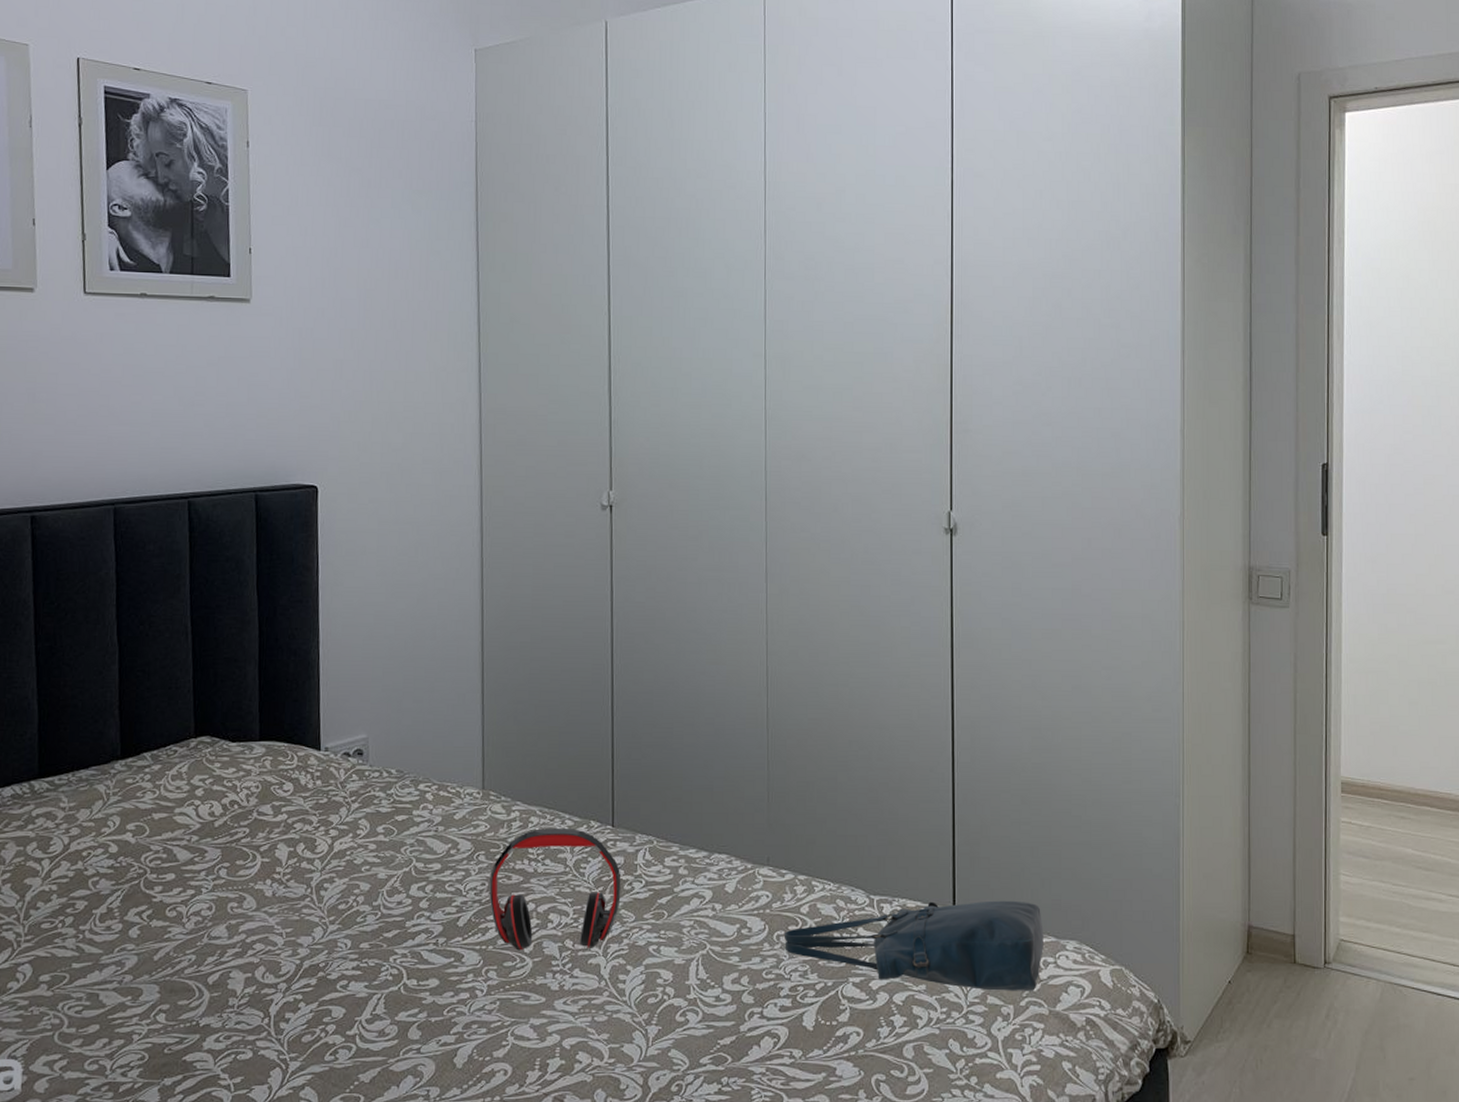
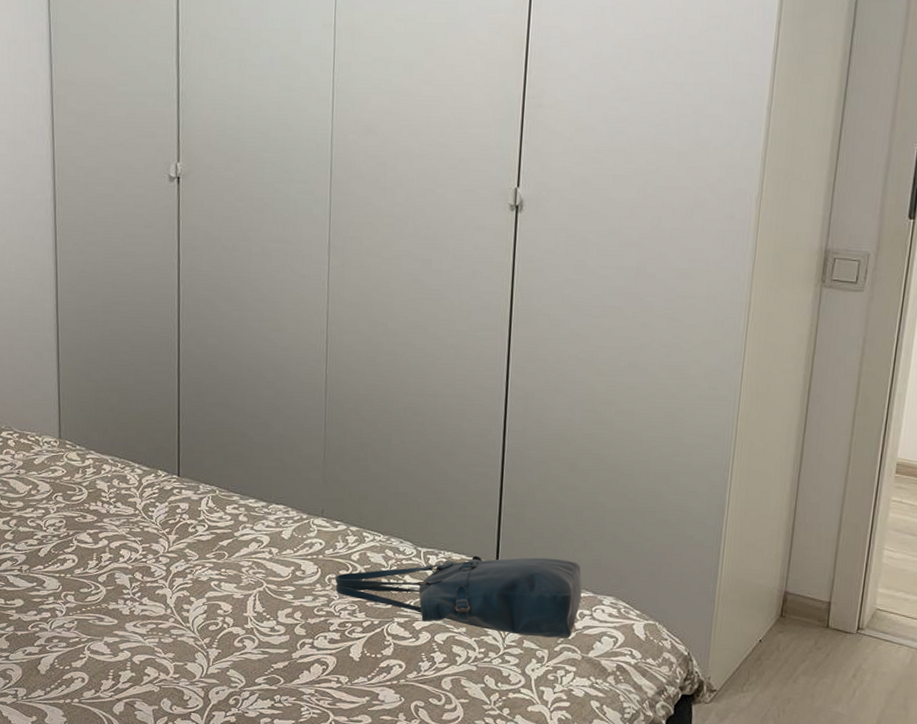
headphones: present [489,828,621,951] -> none [66,475,186,581]

